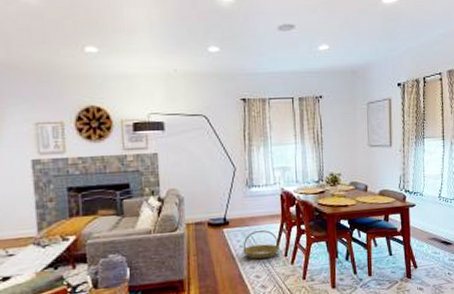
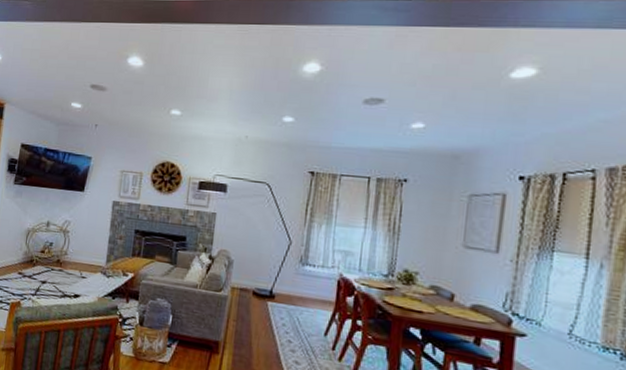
basket: present [243,230,279,259] -> none [285,312,328,346]

